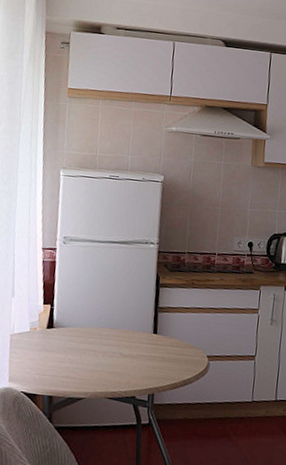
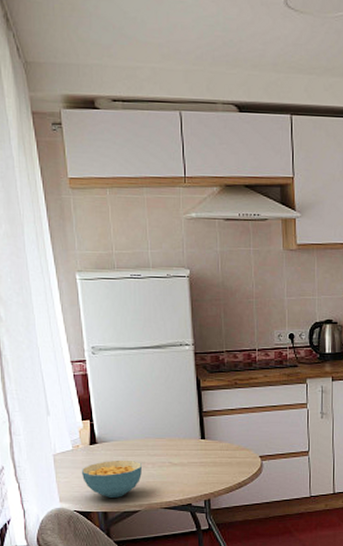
cereal bowl: none [34,345,93,383] -> present [81,459,142,498]

